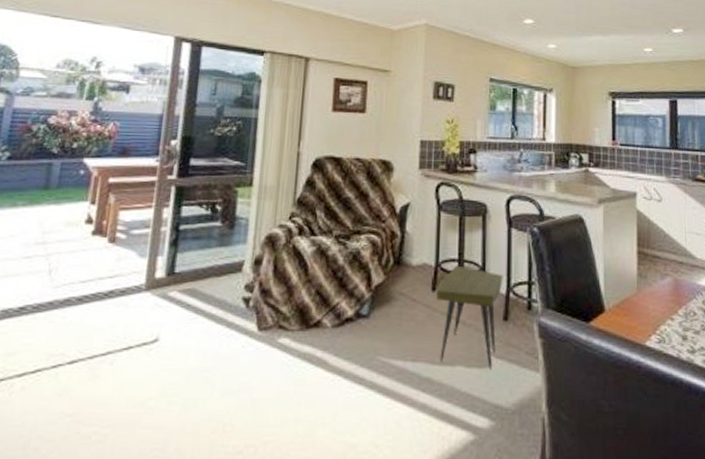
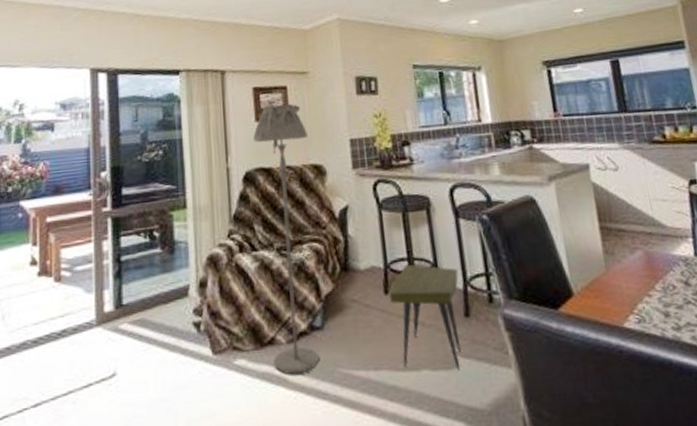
floor lamp: none [316,97,382,358] -> present [253,103,319,375]

